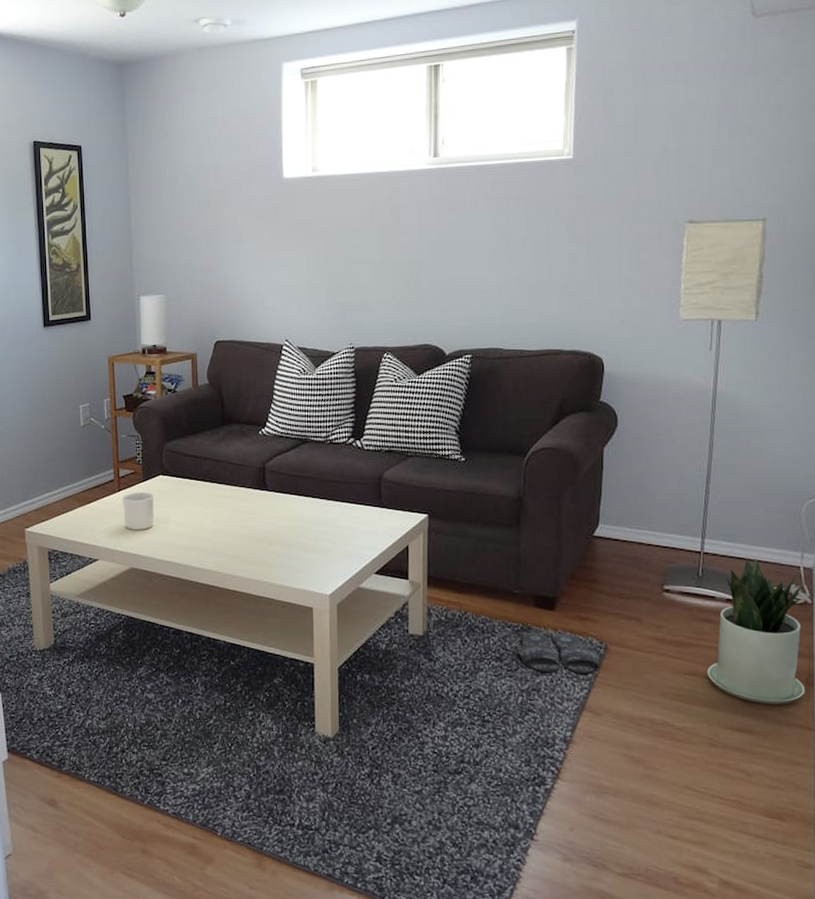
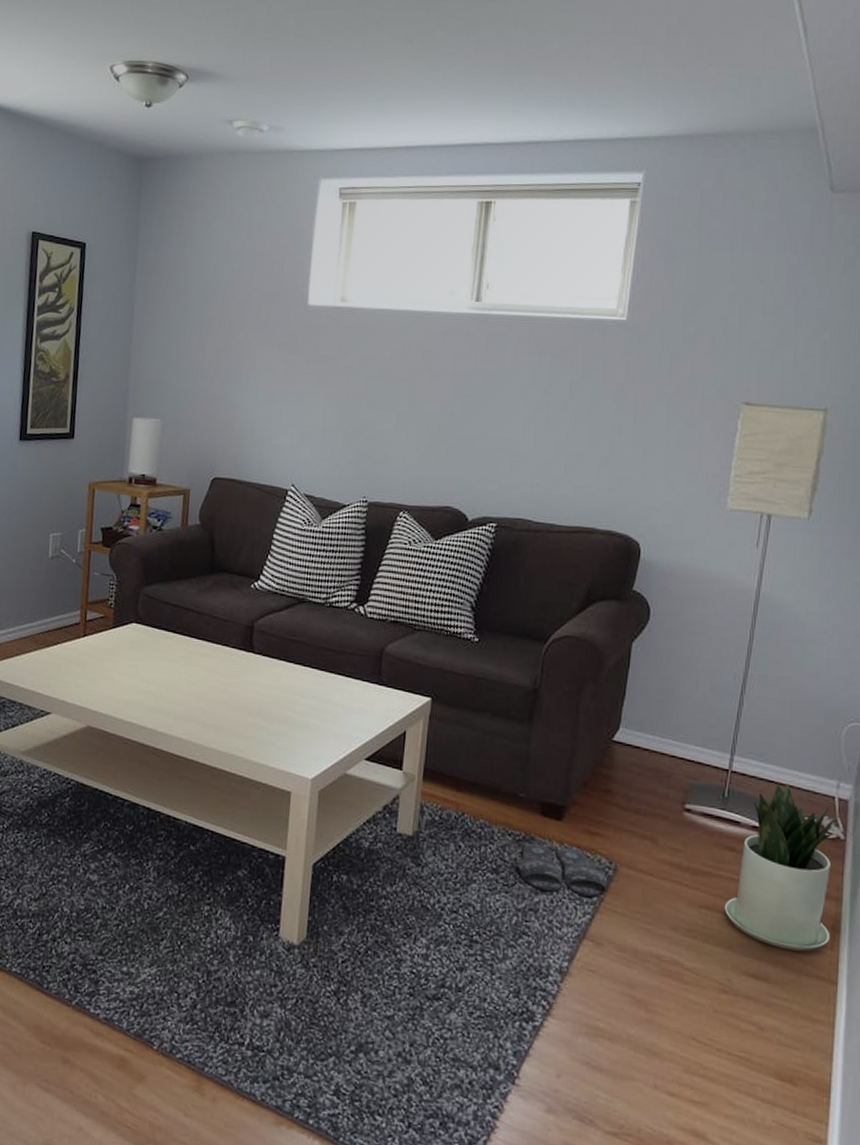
mug: present [123,492,154,530] -> none [86,639,123,684]

